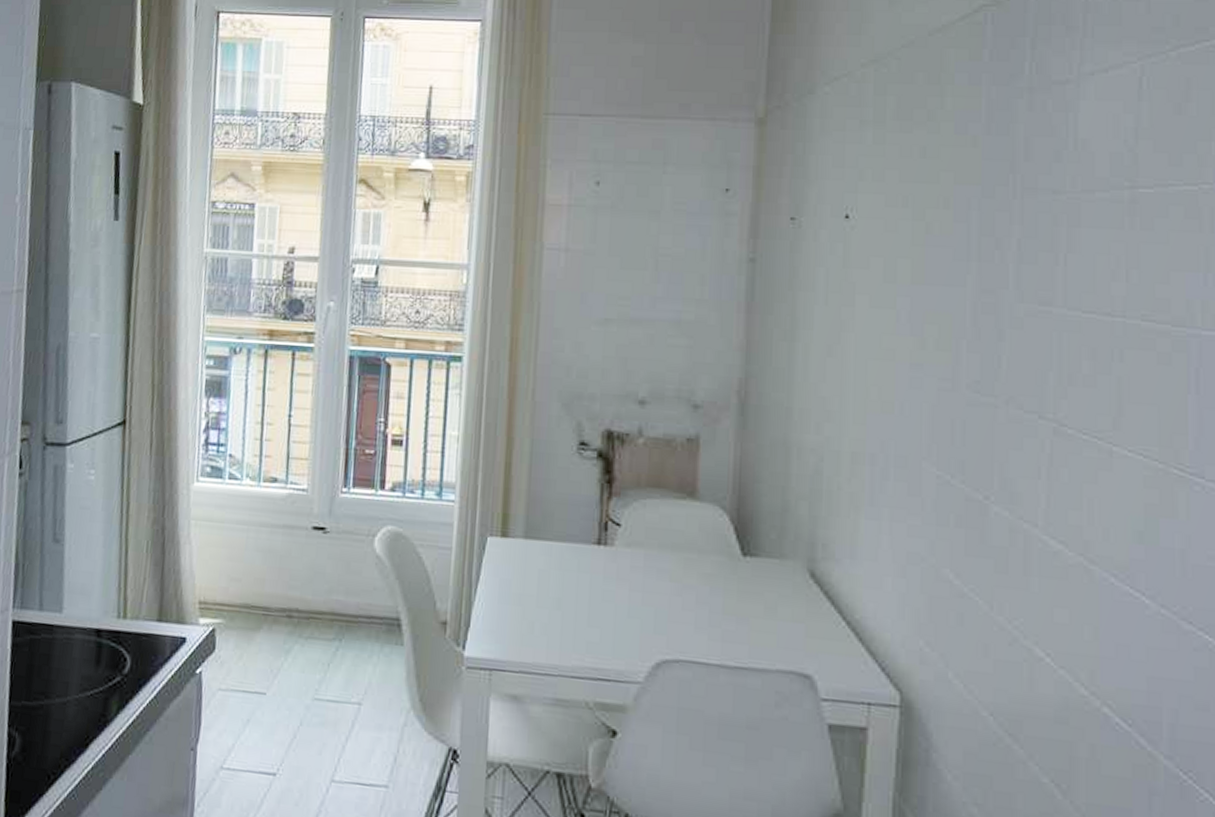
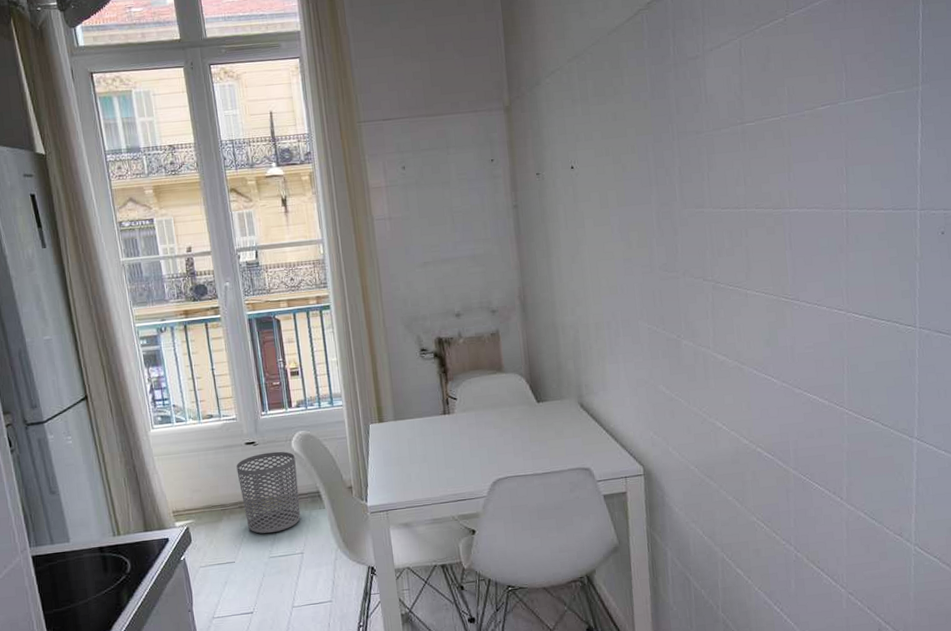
waste bin: none [293,546,376,665] -> present [236,451,301,534]

